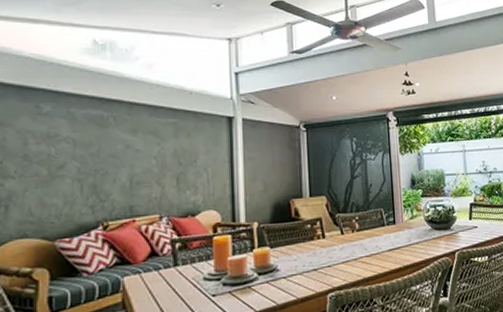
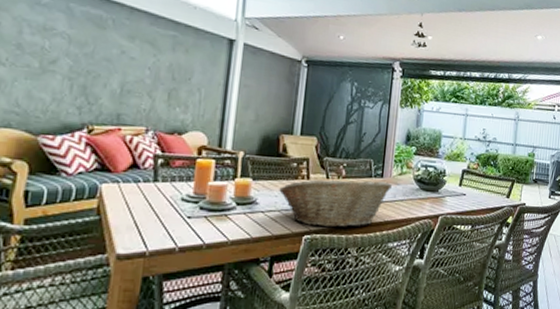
fruit basket: none [297,227,405,283] -> present [279,178,392,228]

